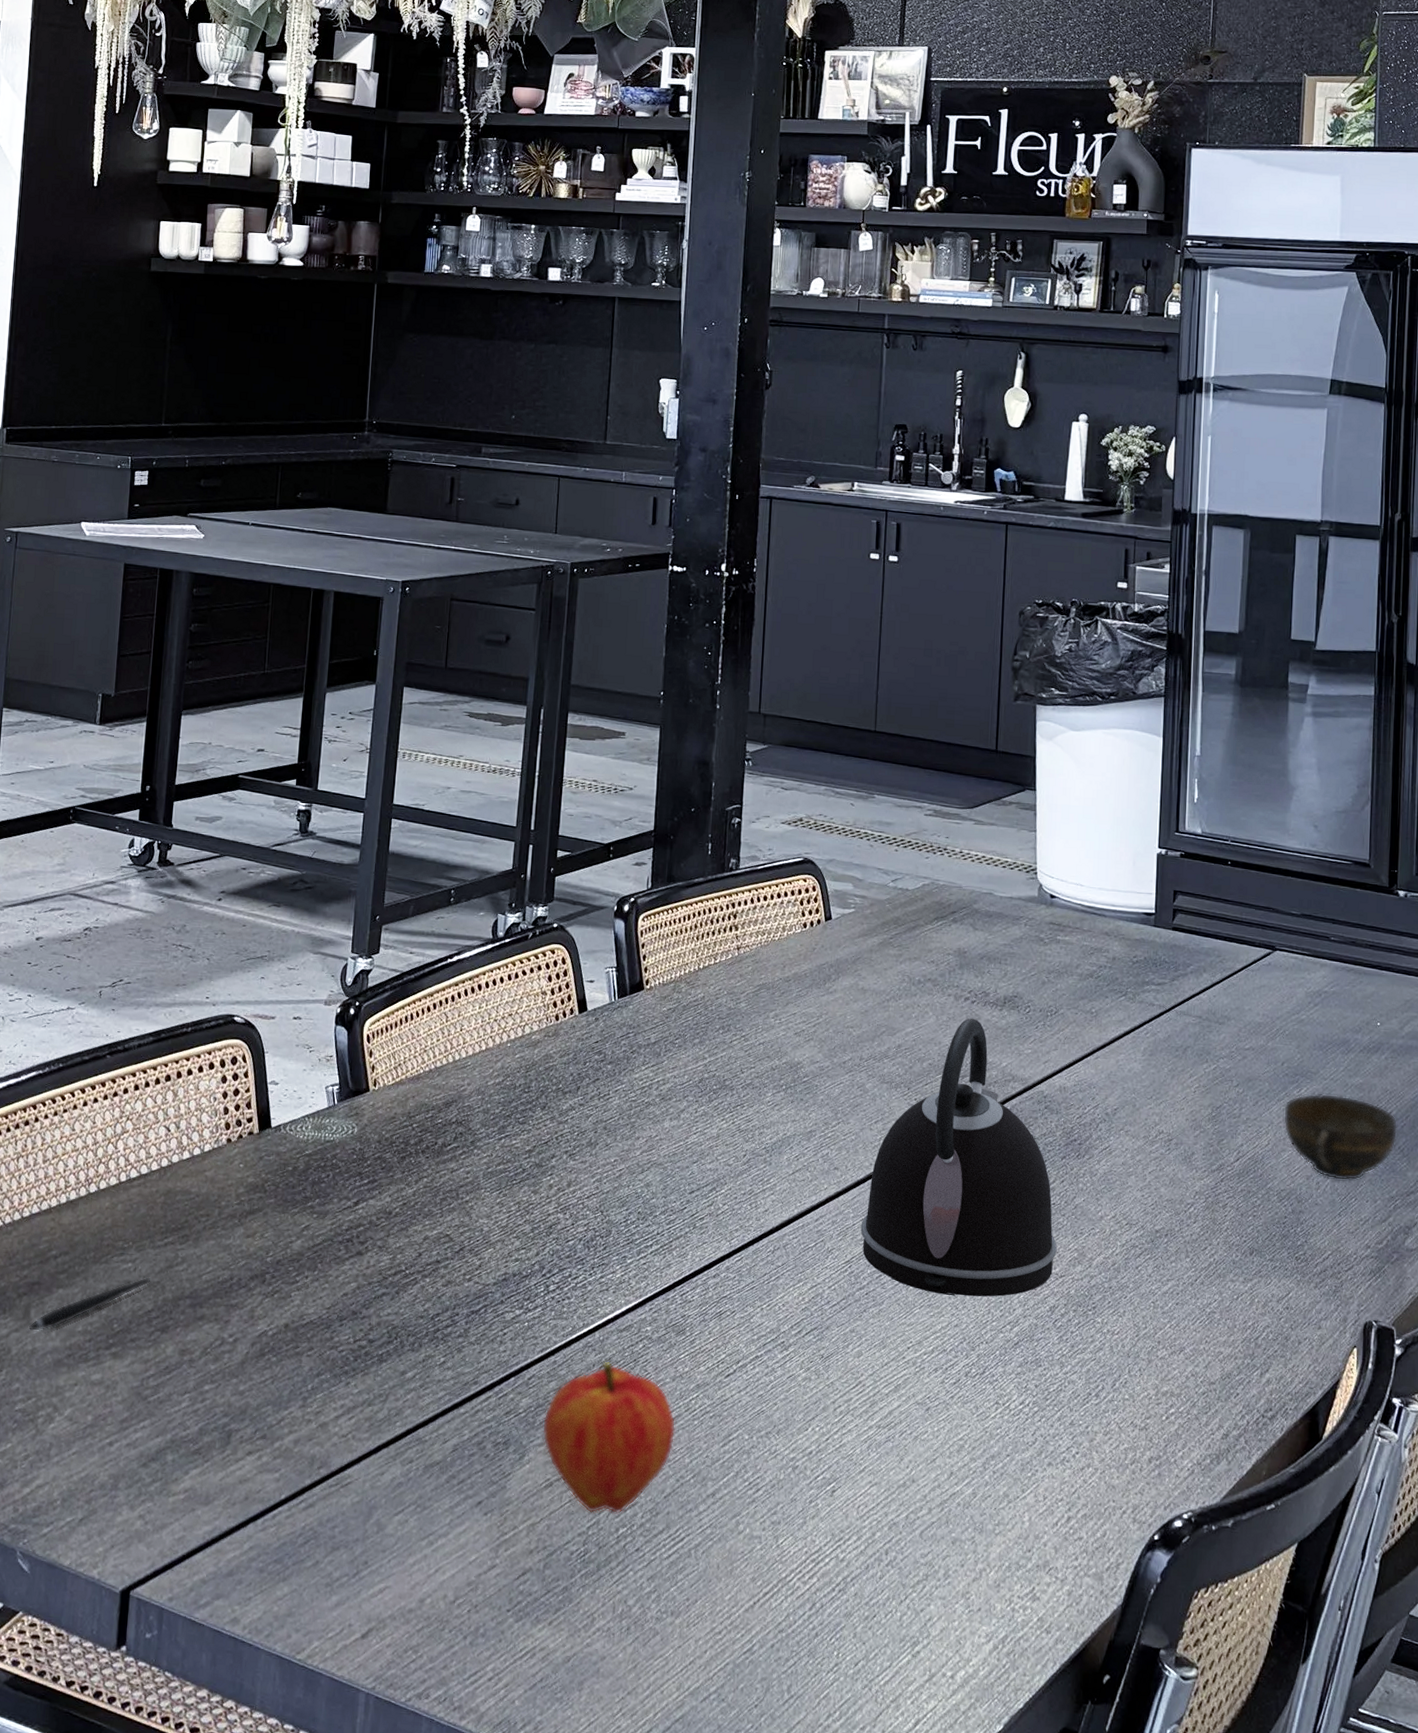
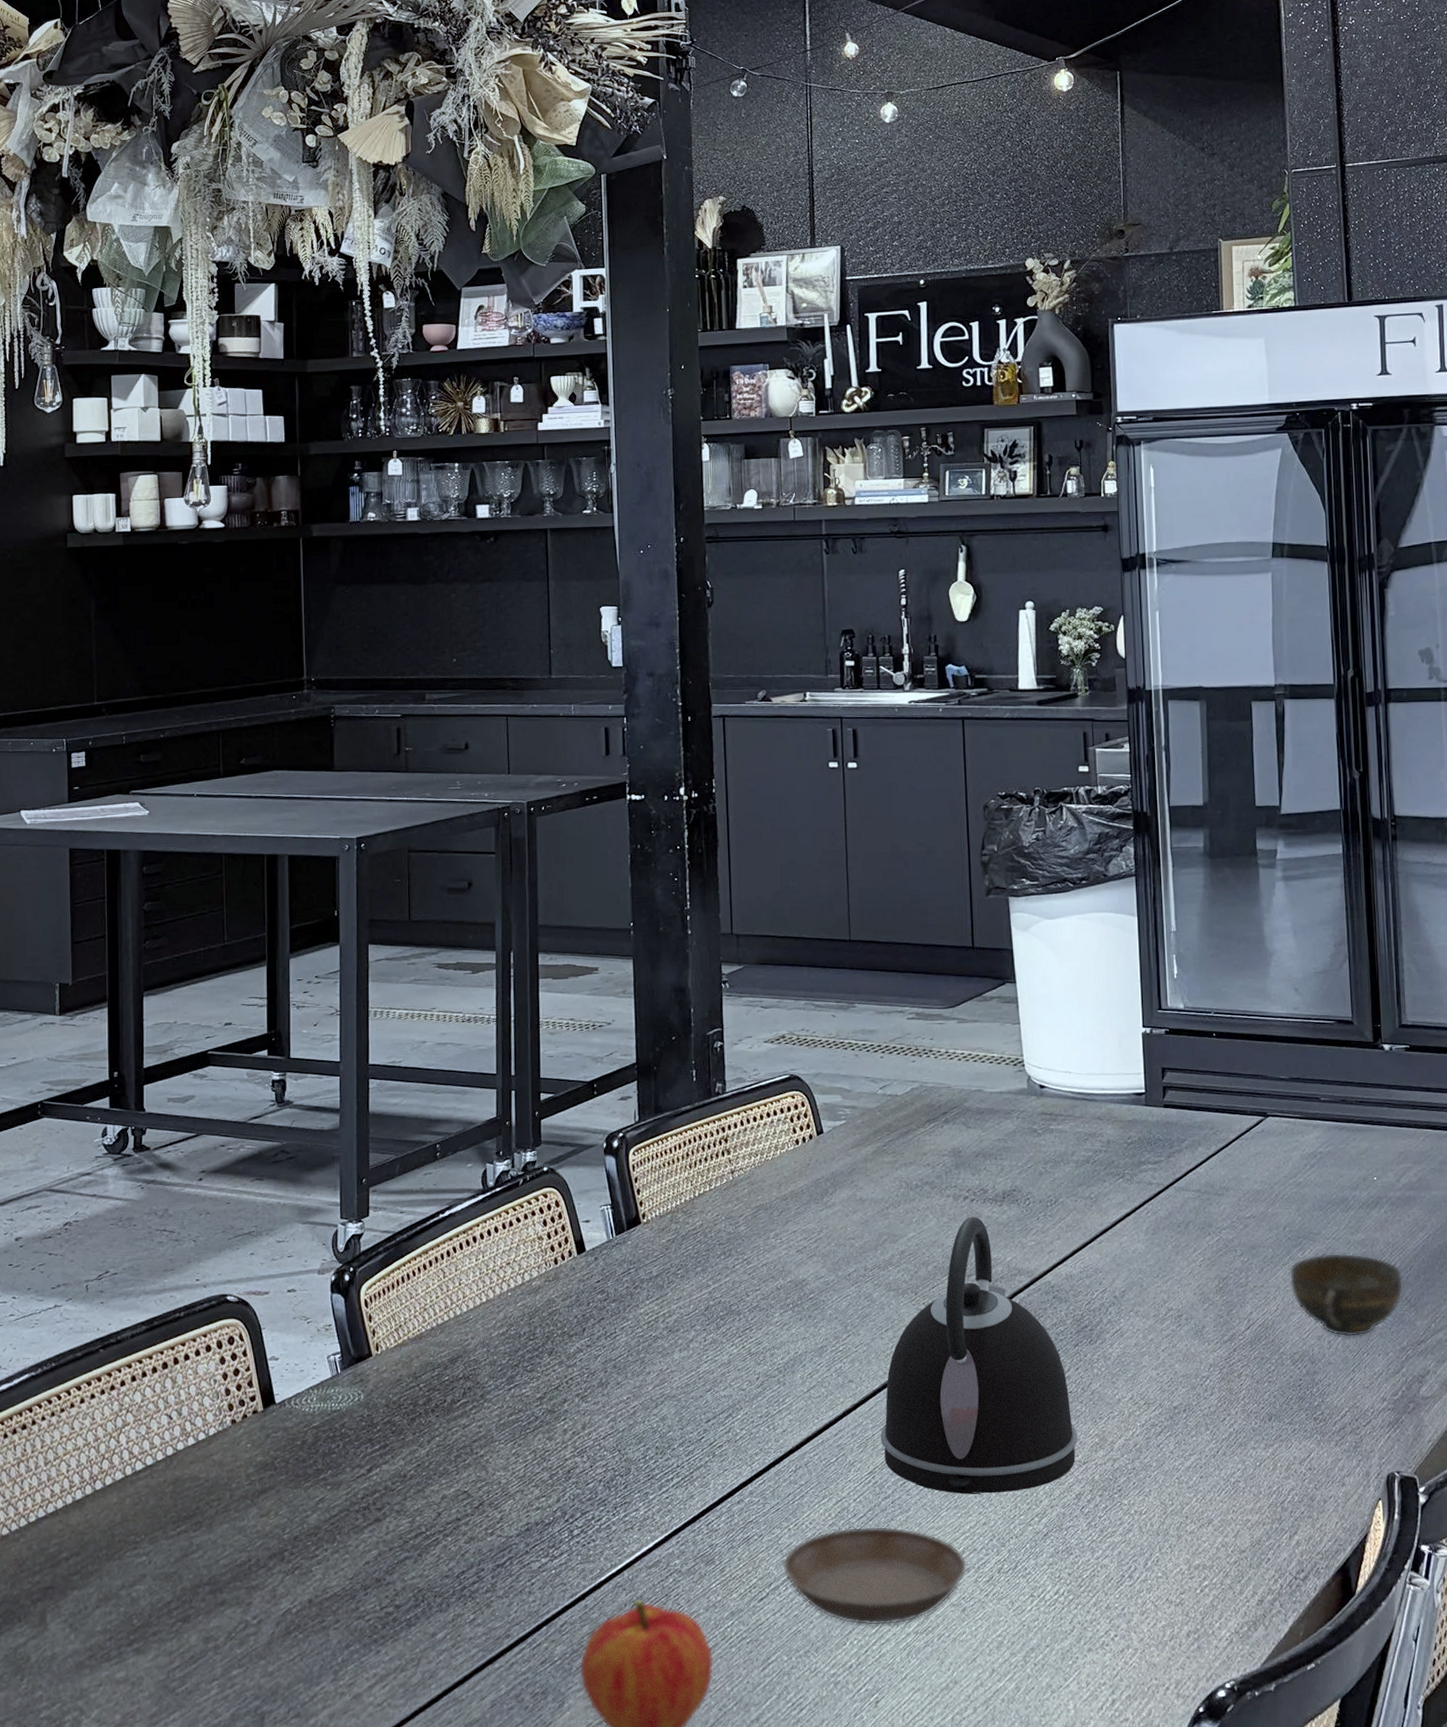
pen: present [28,1277,150,1332] -> none [46,1568,166,1637]
saucer: none [751,1313,936,1417] -> present [782,1526,968,1626]

